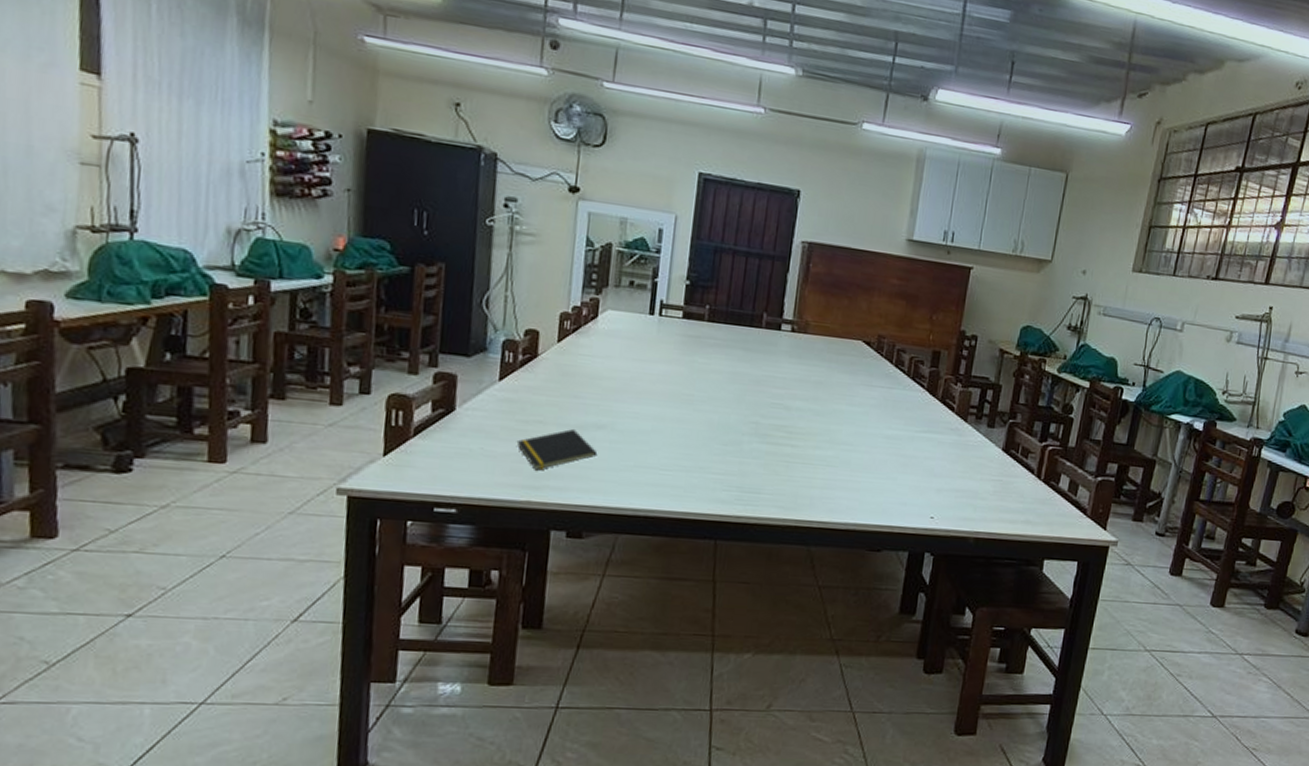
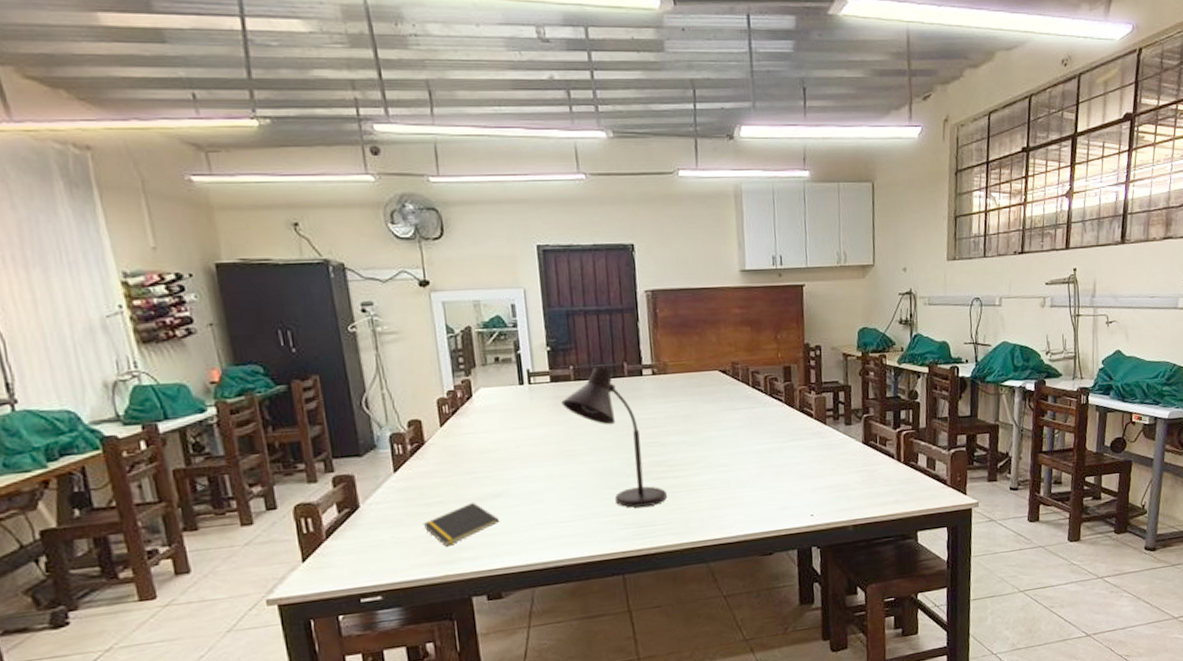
desk lamp: none [689,311,780,472] -> present [561,366,667,508]

